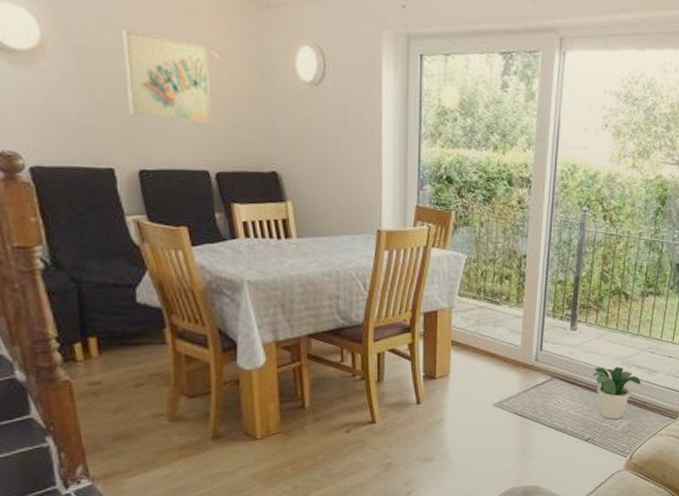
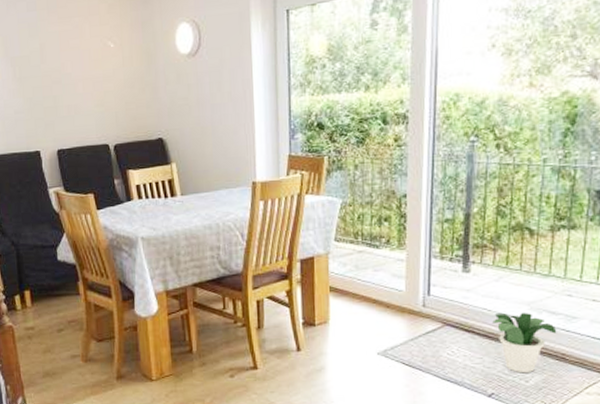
wall art: present [122,29,211,124] -> none [44,37,109,106]

